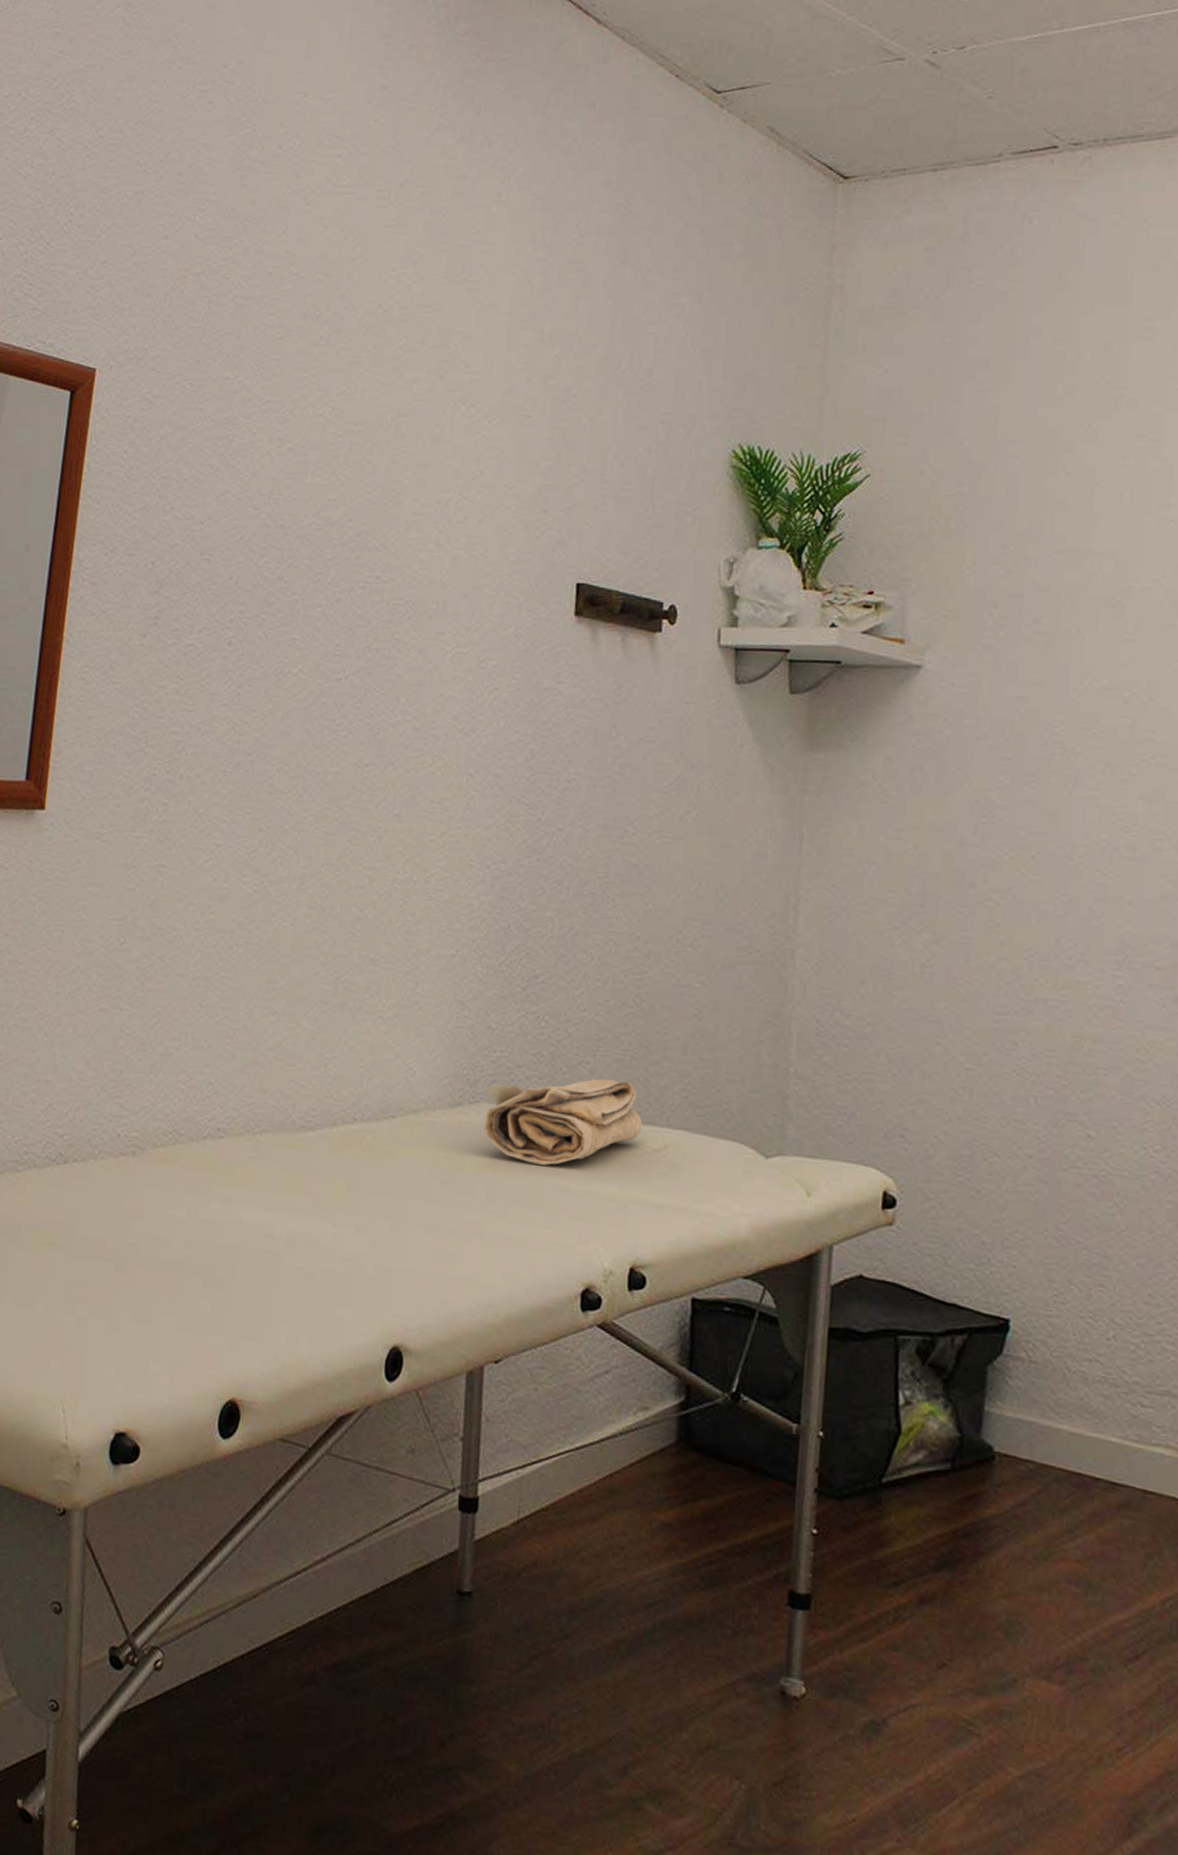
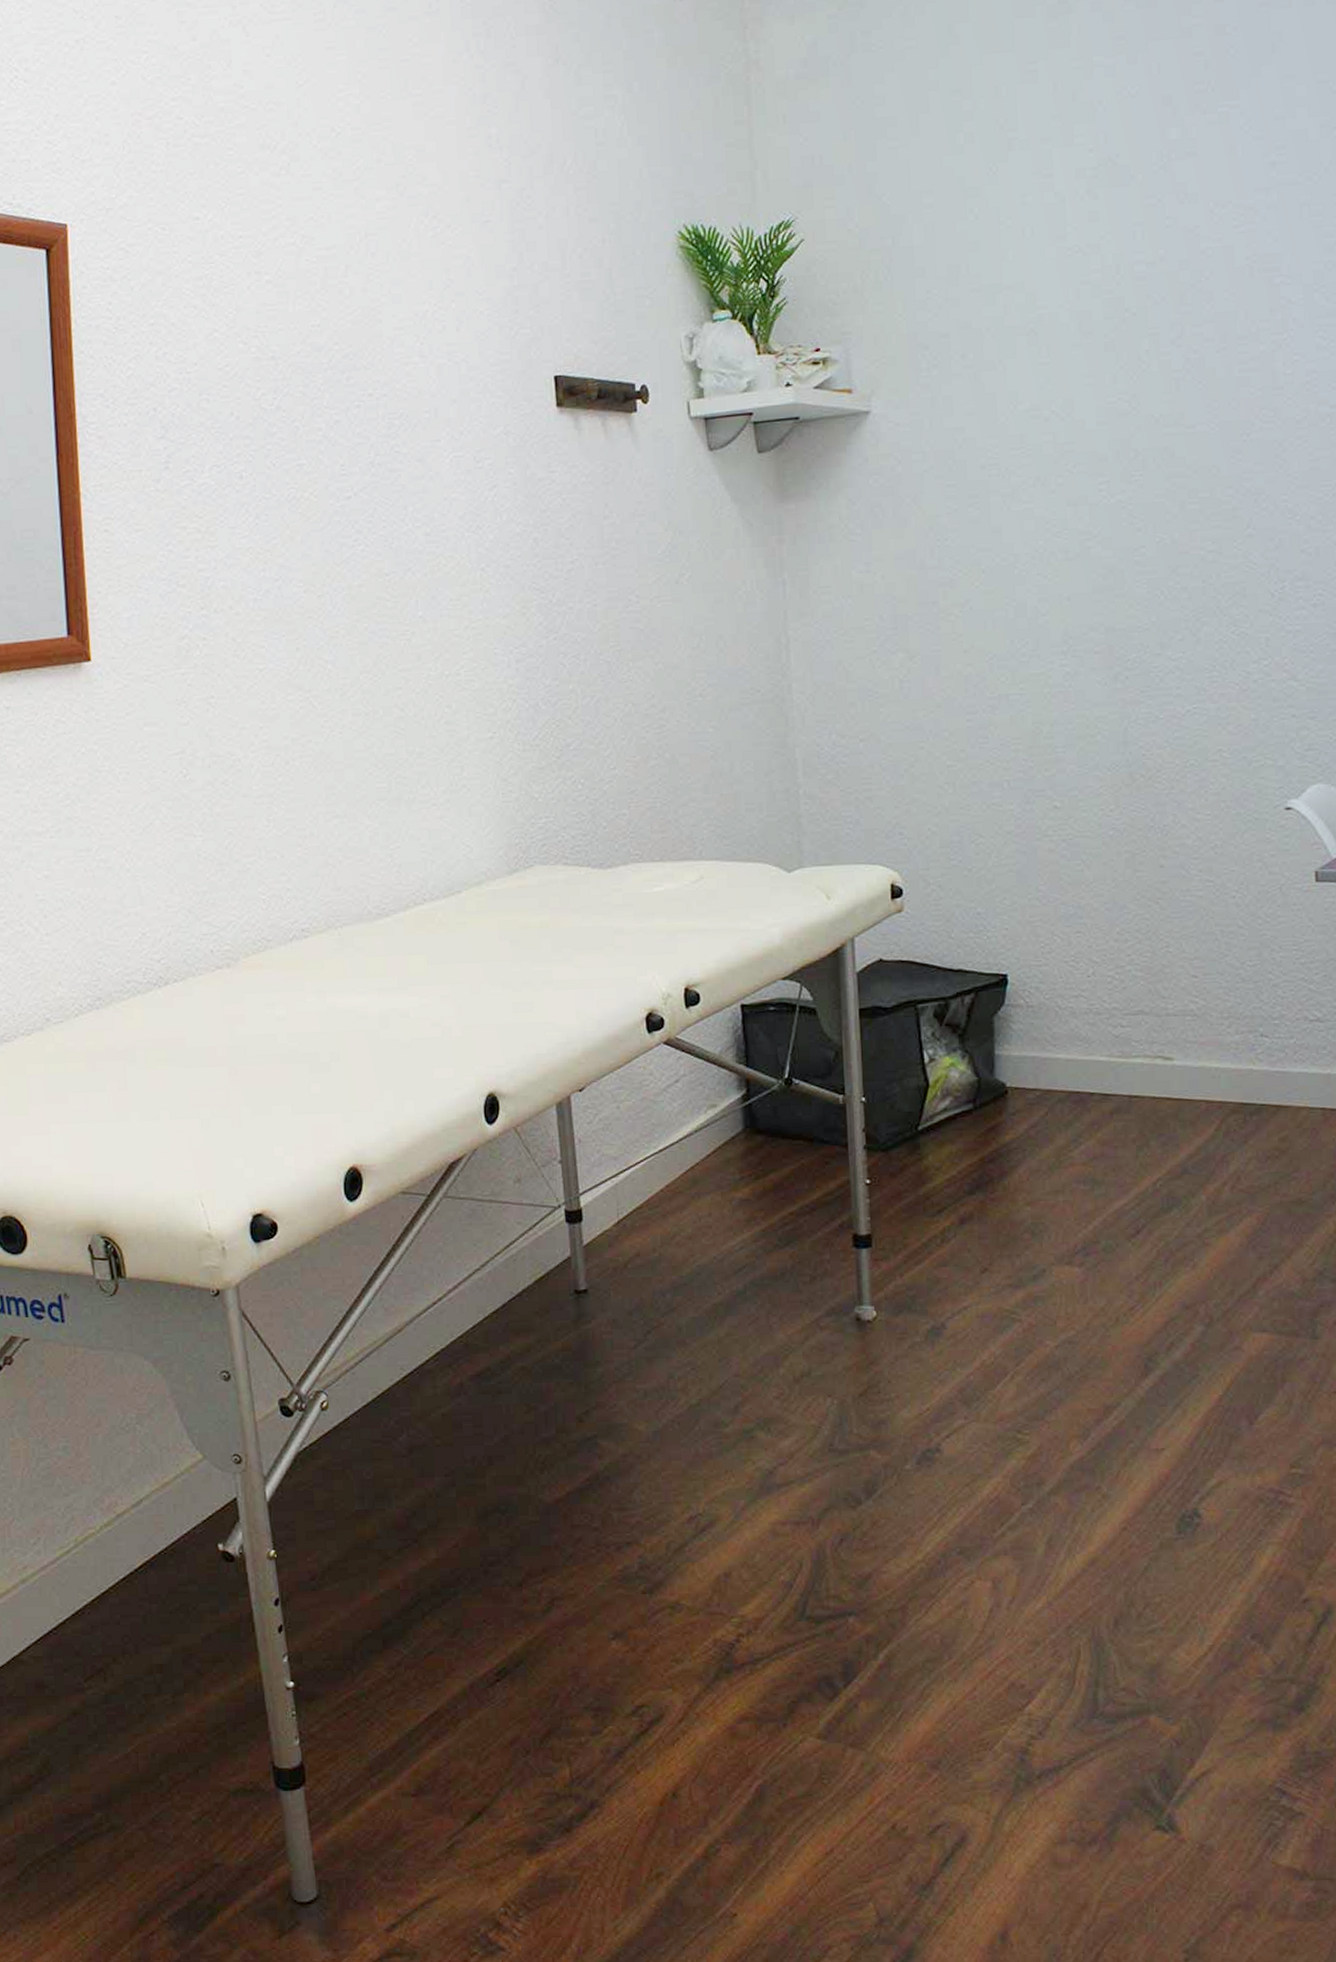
towel: present [483,1078,642,1165] -> none [537,826,679,912]

